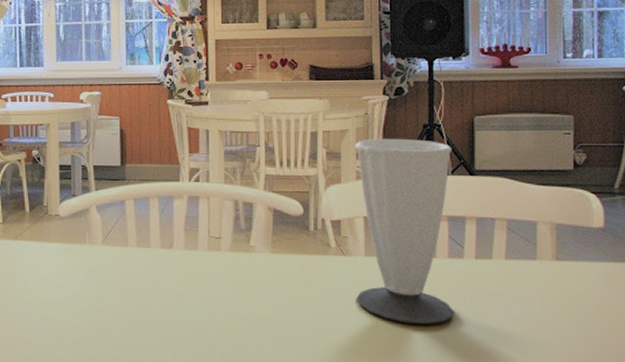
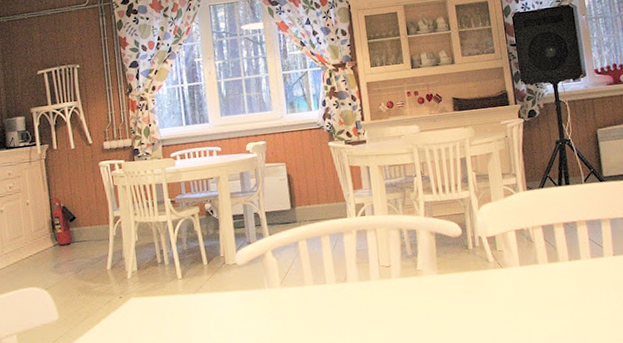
cup: present [355,138,454,325] -> none [499,154,602,323]

